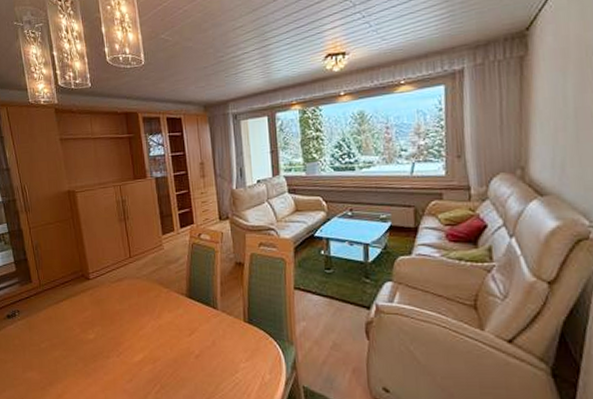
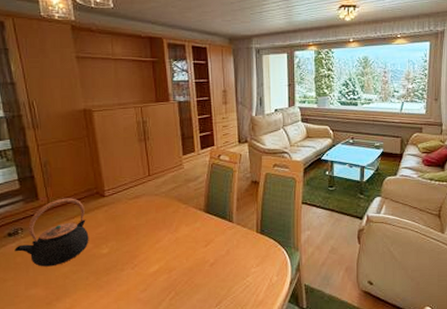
teapot: none [13,280,77,350] -> present [14,198,89,267]

